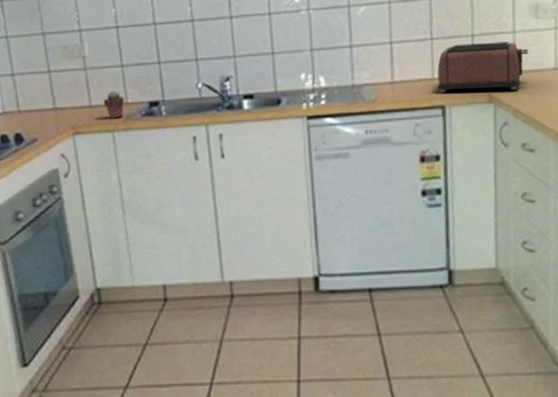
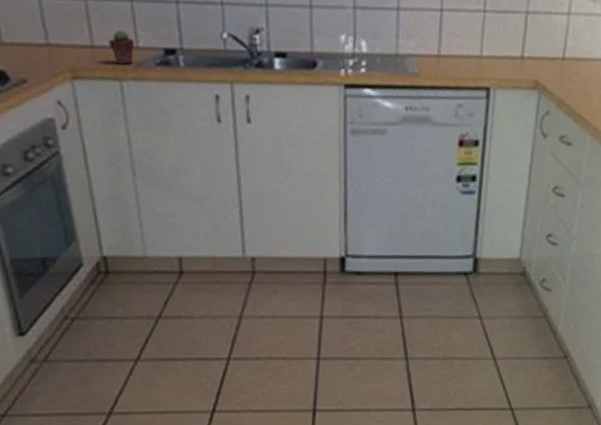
toaster: present [437,42,529,93] -> none [485,20,581,78]

